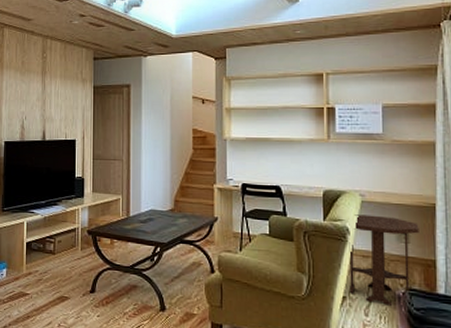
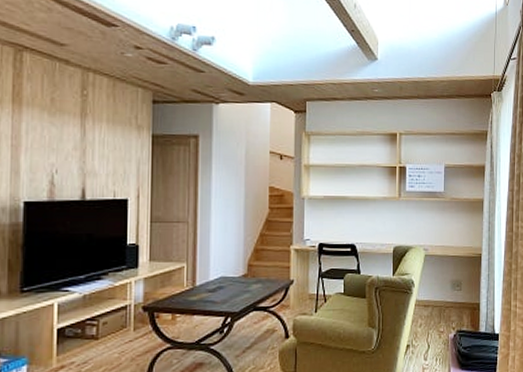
side table: present [349,214,419,306] -> none [413,267,469,348]

